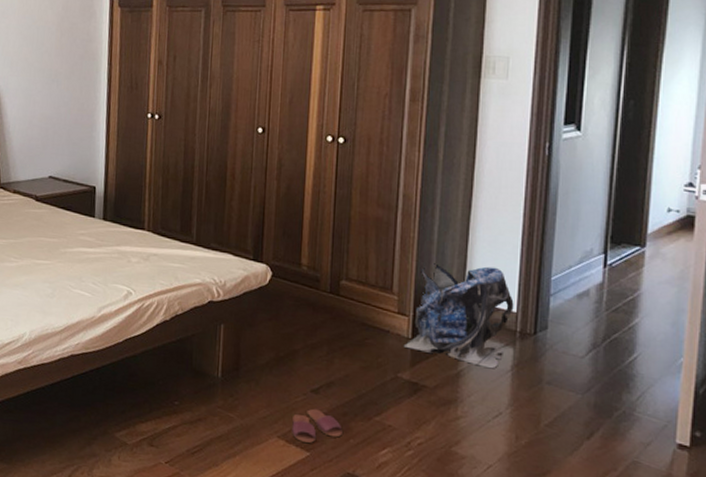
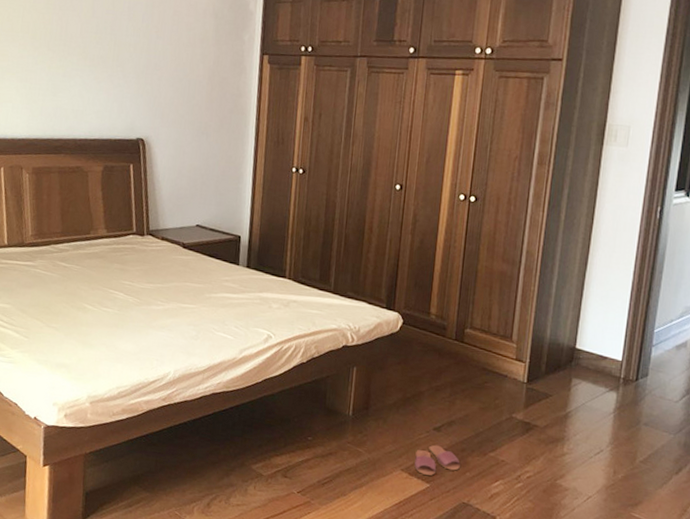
backpack: present [403,263,514,369] -> none [519,315,620,411]

